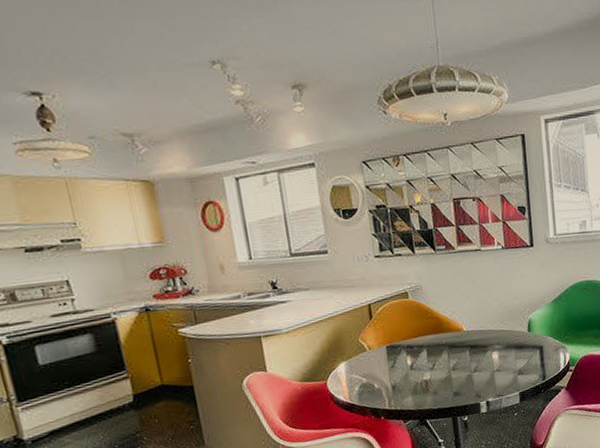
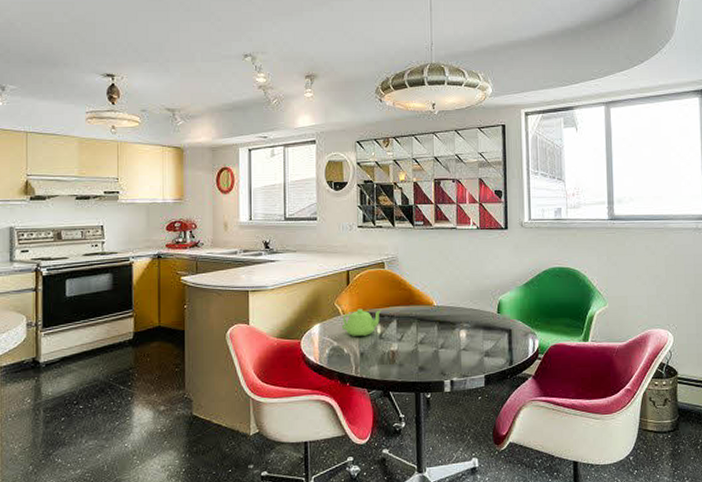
teapot: none [369,341,410,371] -> present [341,309,382,337]

